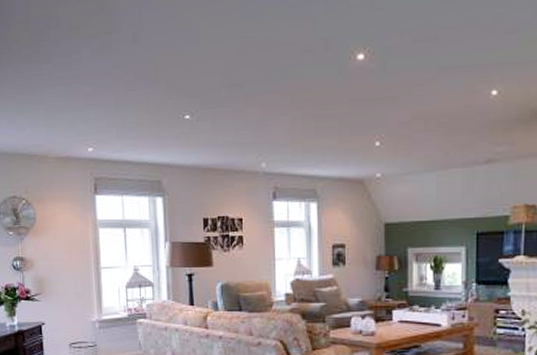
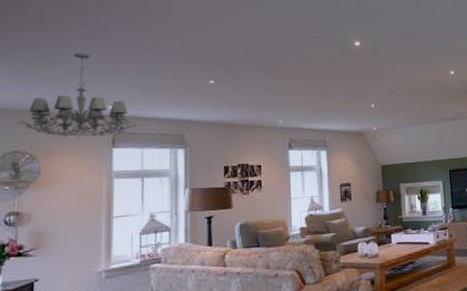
chandelier: none [11,87,116,183] -> present [16,53,138,138]

